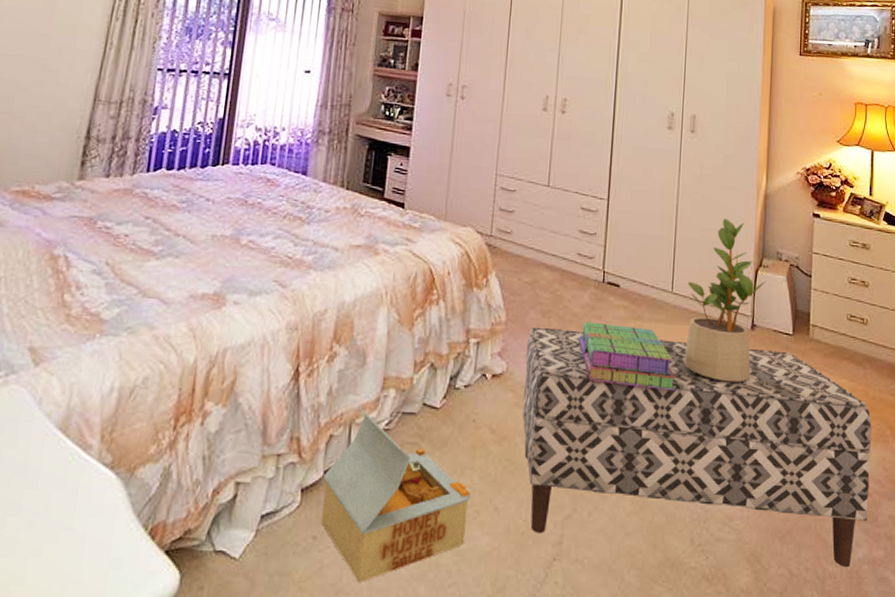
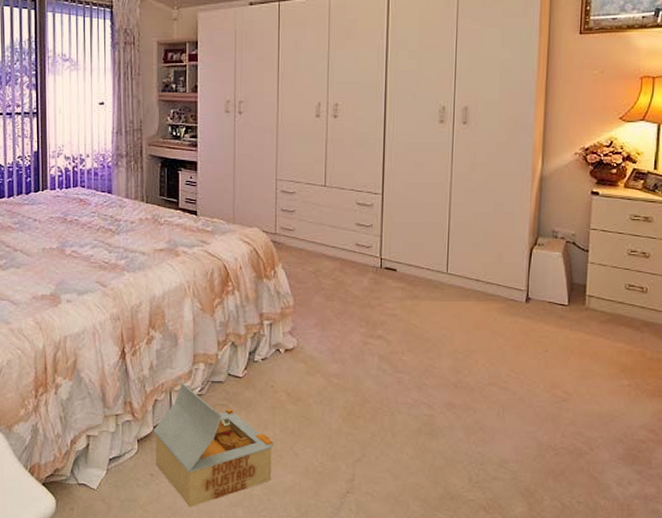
bench: present [522,327,872,568] -> none [313,309,648,502]
stack of books: present [578,322,676,391] -> none [359,303,453,358]
potted plant: present [684,218,767,383] -> none [459,203,542,349]

